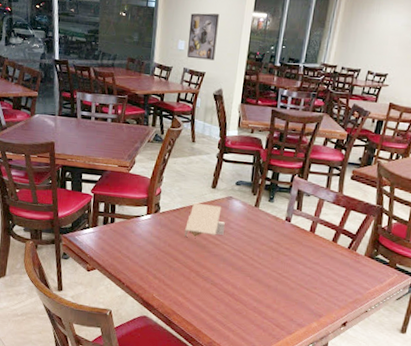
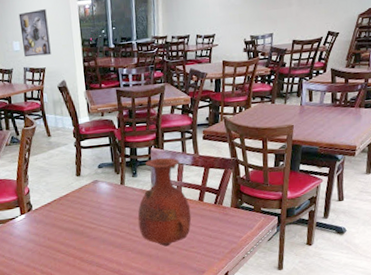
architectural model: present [184,203,225,238] -> none [60,191,98,228]
vase: none [263,187,322,281] -> present [137,157,192,247]

